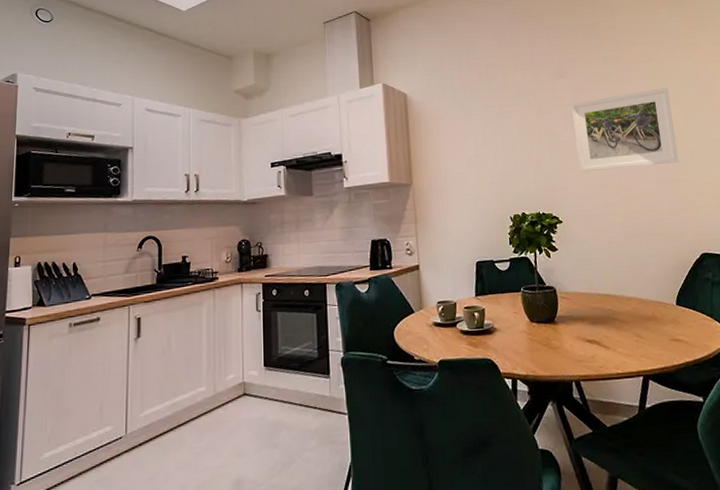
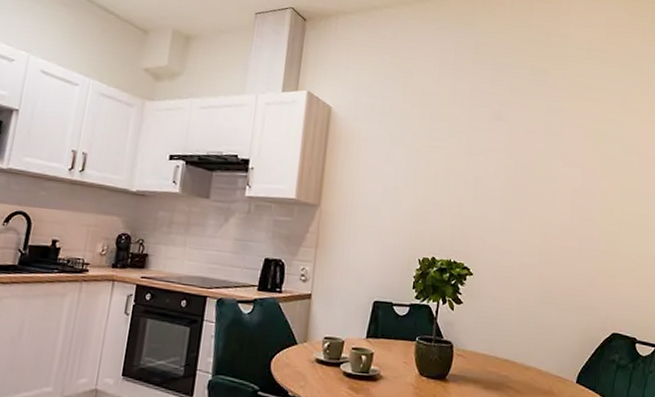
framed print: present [571,87,679,173] -> none [500,149,609,233]

